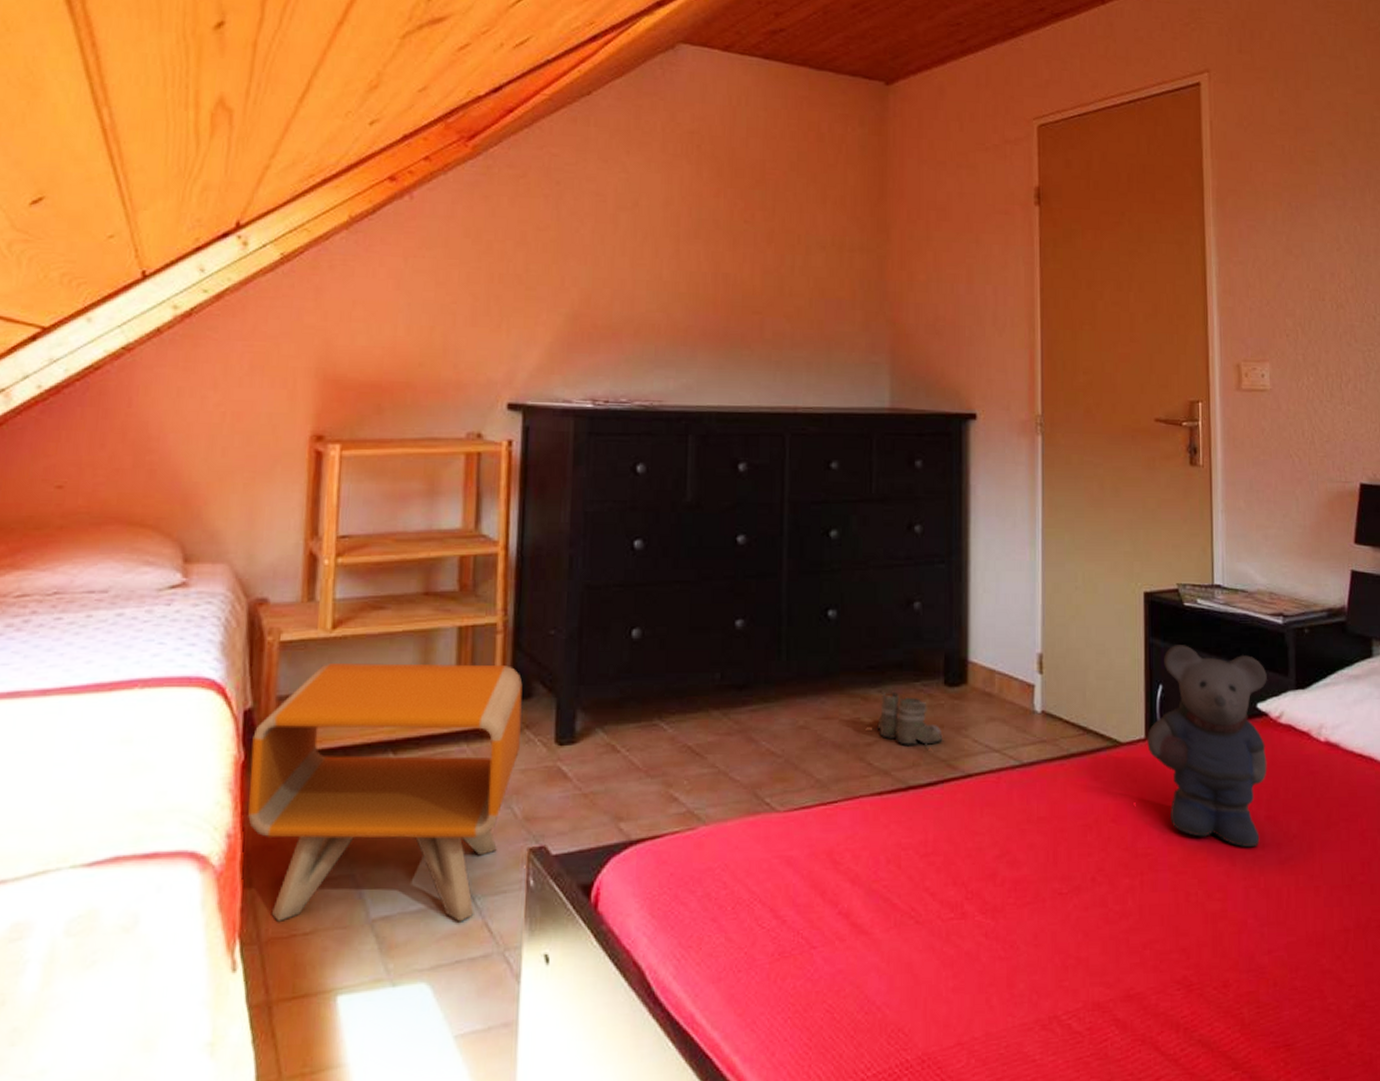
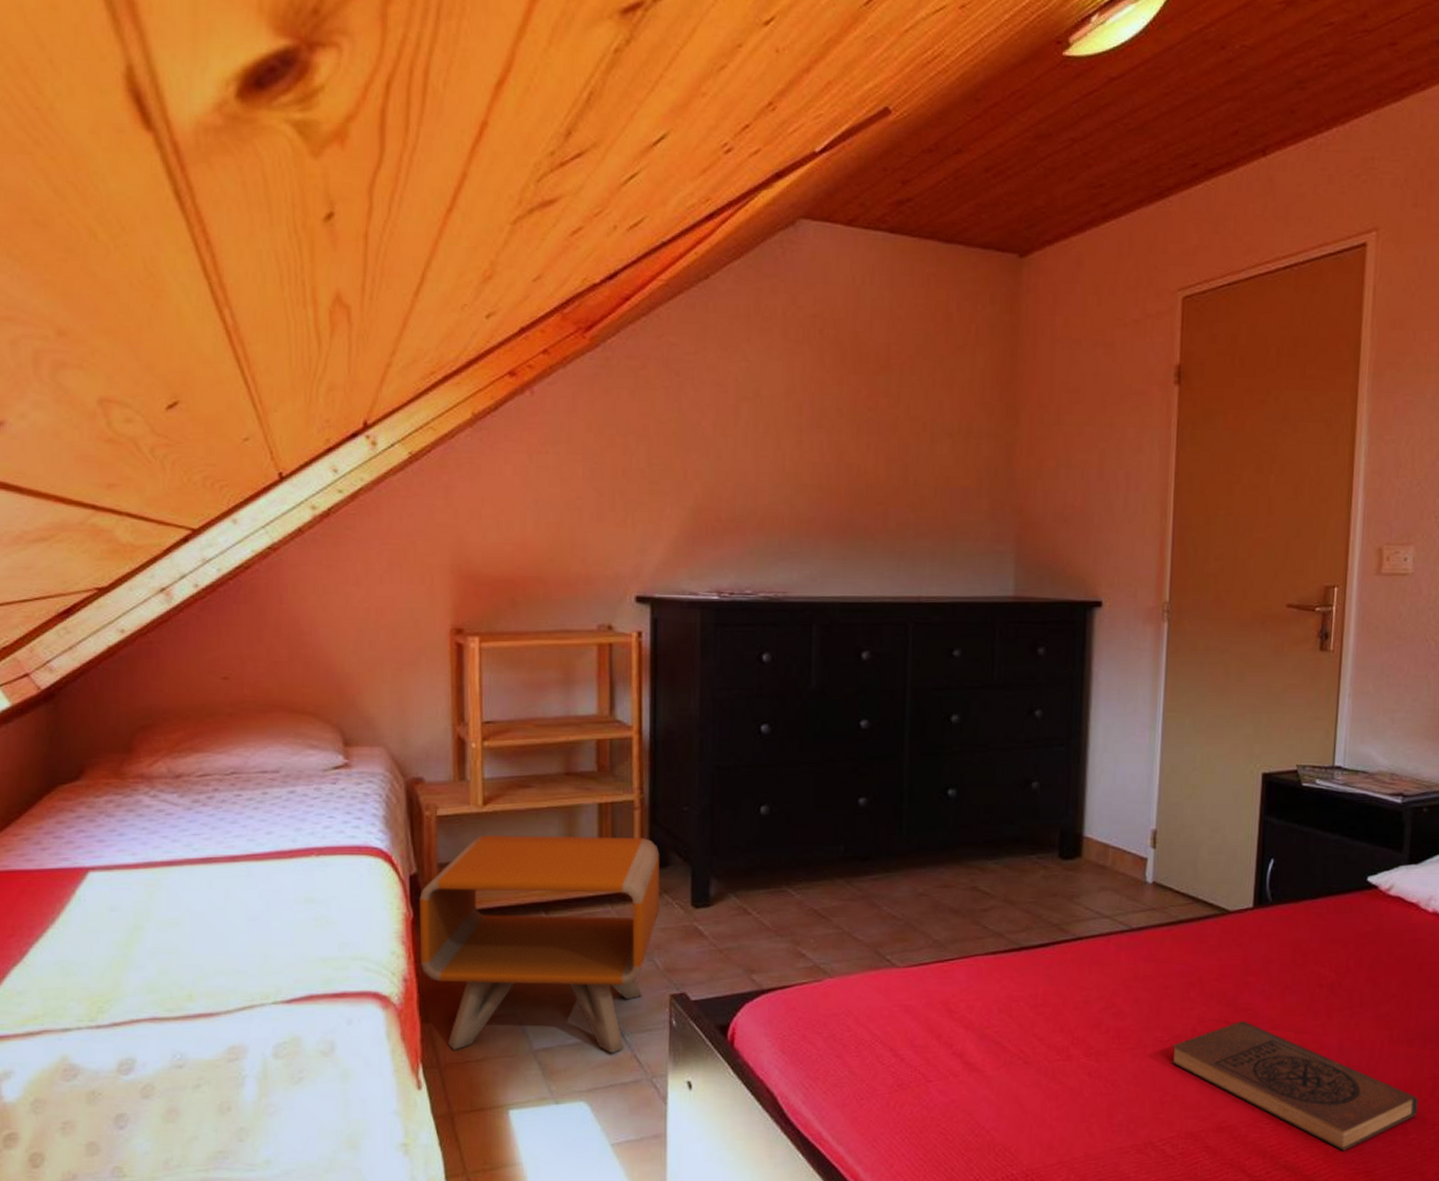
boots: present [872,690,943,749] -> none [988,862,1056,915]
book: none [1072,867,1332,1021] -> present [1171,1020,1418,1151]
bear: present [1147,645,1267,848] -> none [1255,822,1380,1005]

